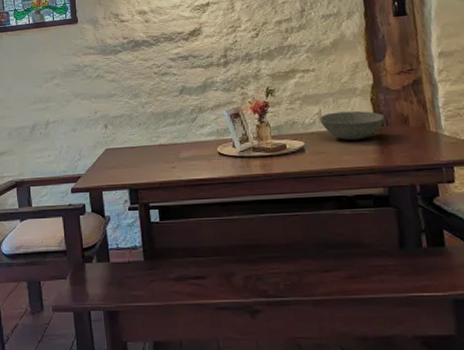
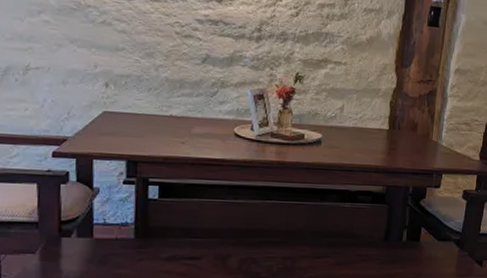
bowl: present [319,110,385,141] -> none [341,109,398,140]

